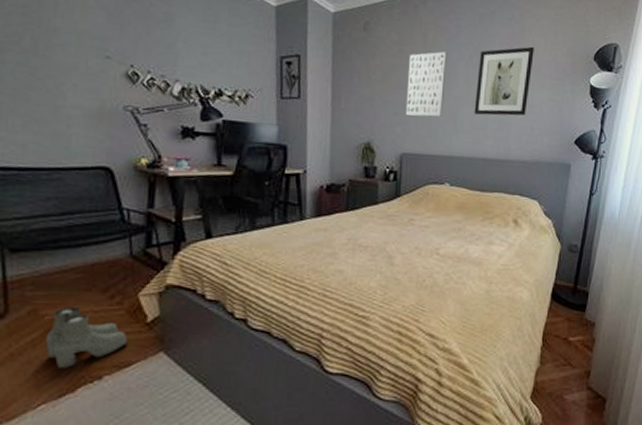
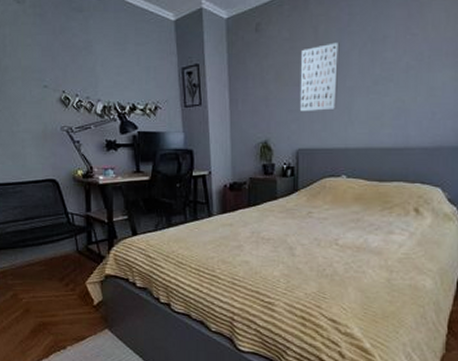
boots: present [46,307,128,370] -> none [25,292,81,340]
wall art: present [474,46,534,116] -> none [369,24,435,103]

